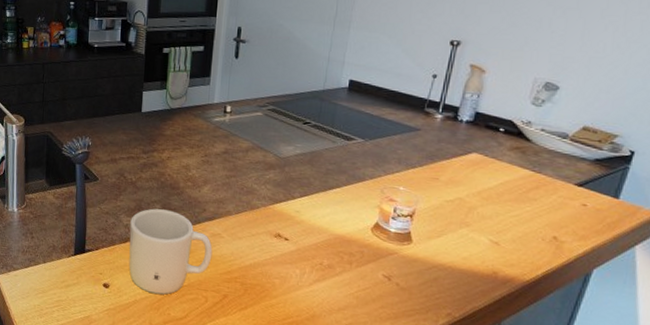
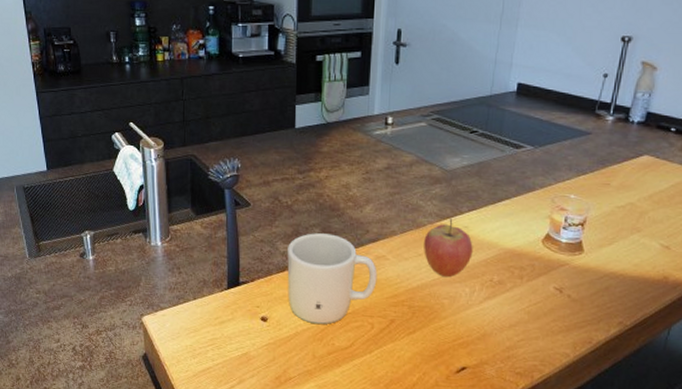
fruit: none [257,202,304,258] -> present [424,218,473,277]

